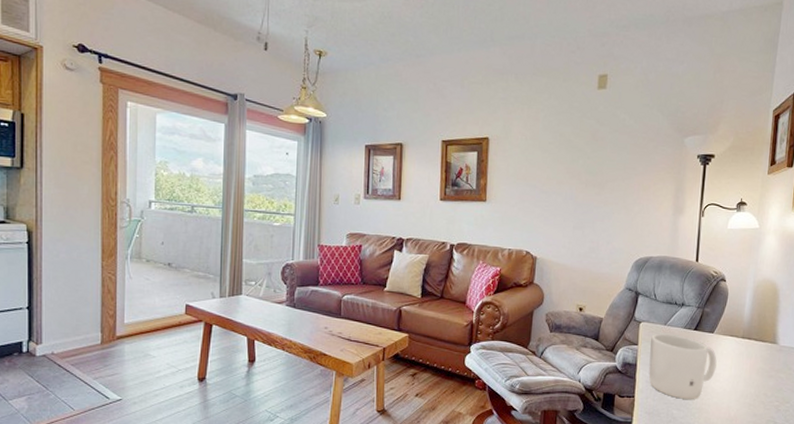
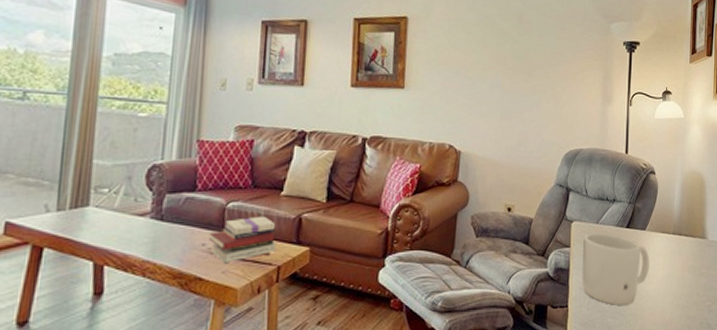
books: none [330,307,382,343] -> present [209,216,276,262]

